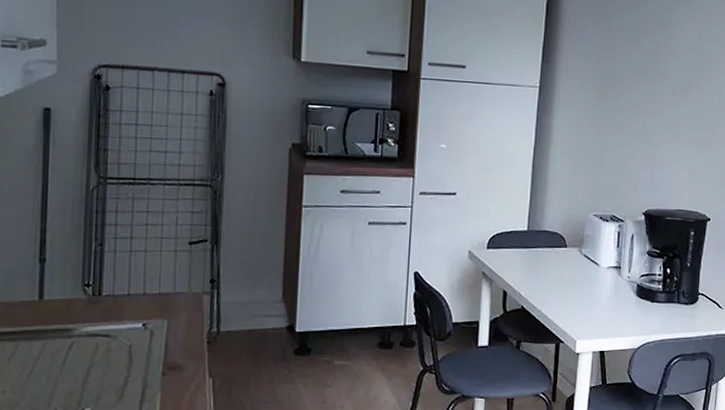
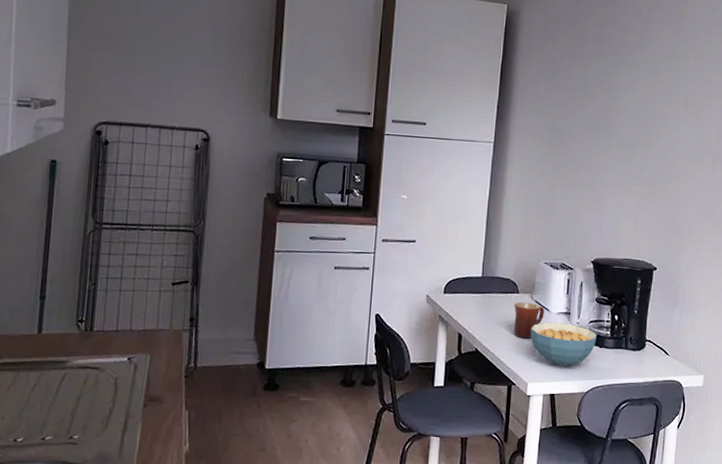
mug: none [561,256,594,295] -> present [513,301,545,339]
cereal bowl: none [579,277,648,323] -> present [530,322,597,367]

